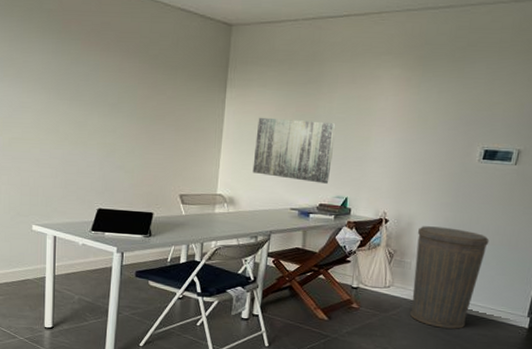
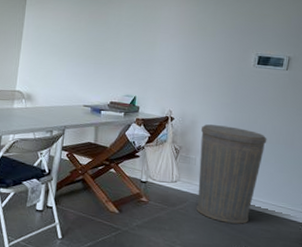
wall art: present [252,117,336,184] -> none [49,22,125,83]

